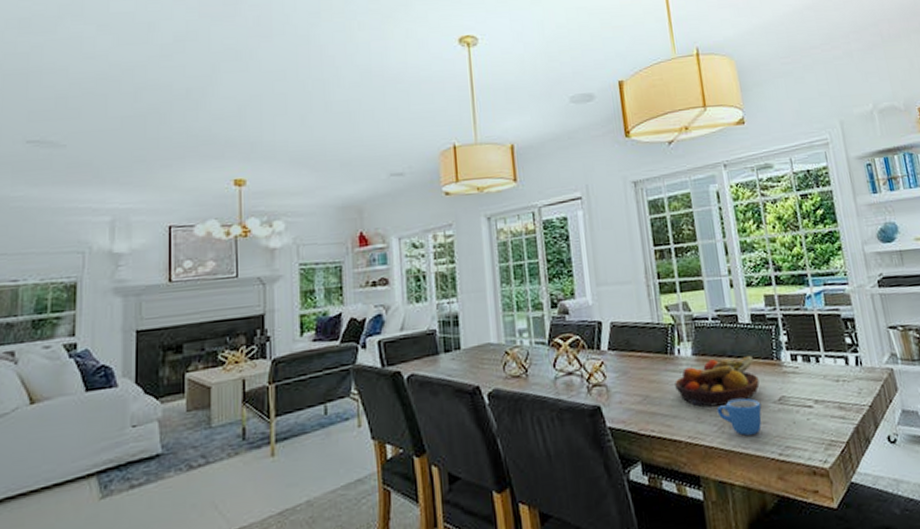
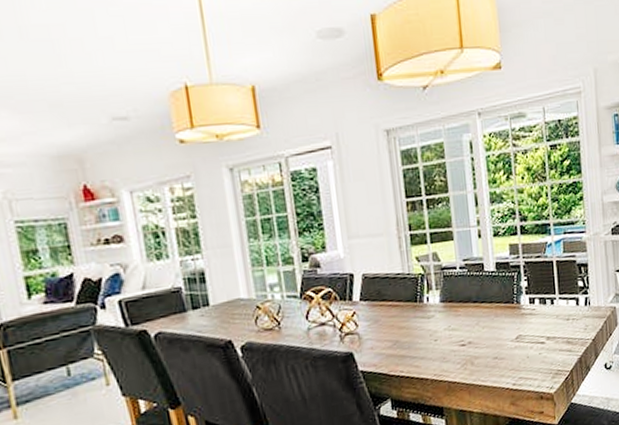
fruit bowl: present [675,355,760,407] -> none [423,300,500,348]
mug: present [716,398,762,436] -> none [460,338,501,371]

